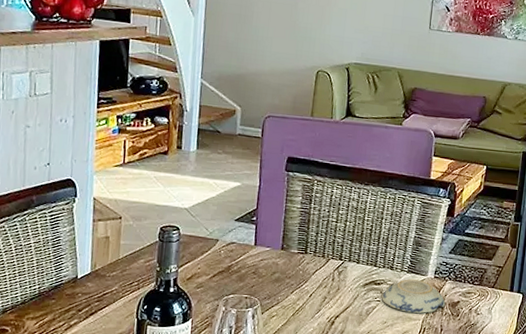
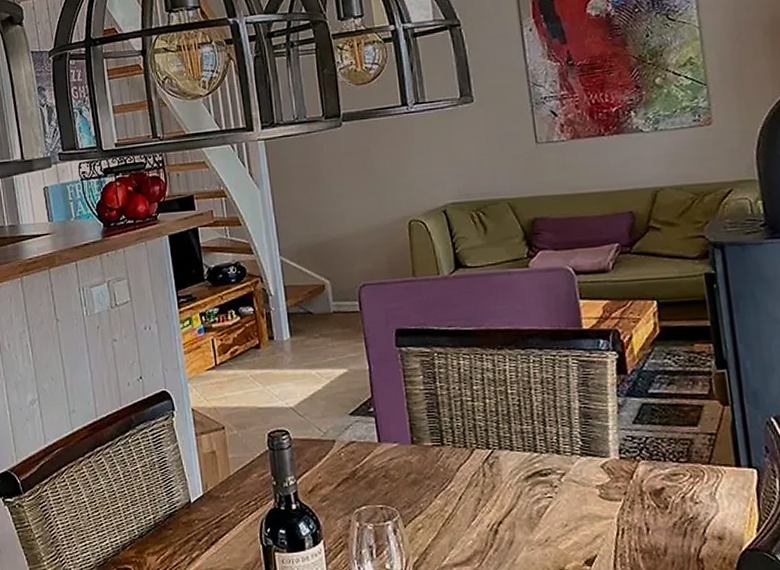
decorative bowl: present [382,279,446,313] -> none [553,464,645,509]

